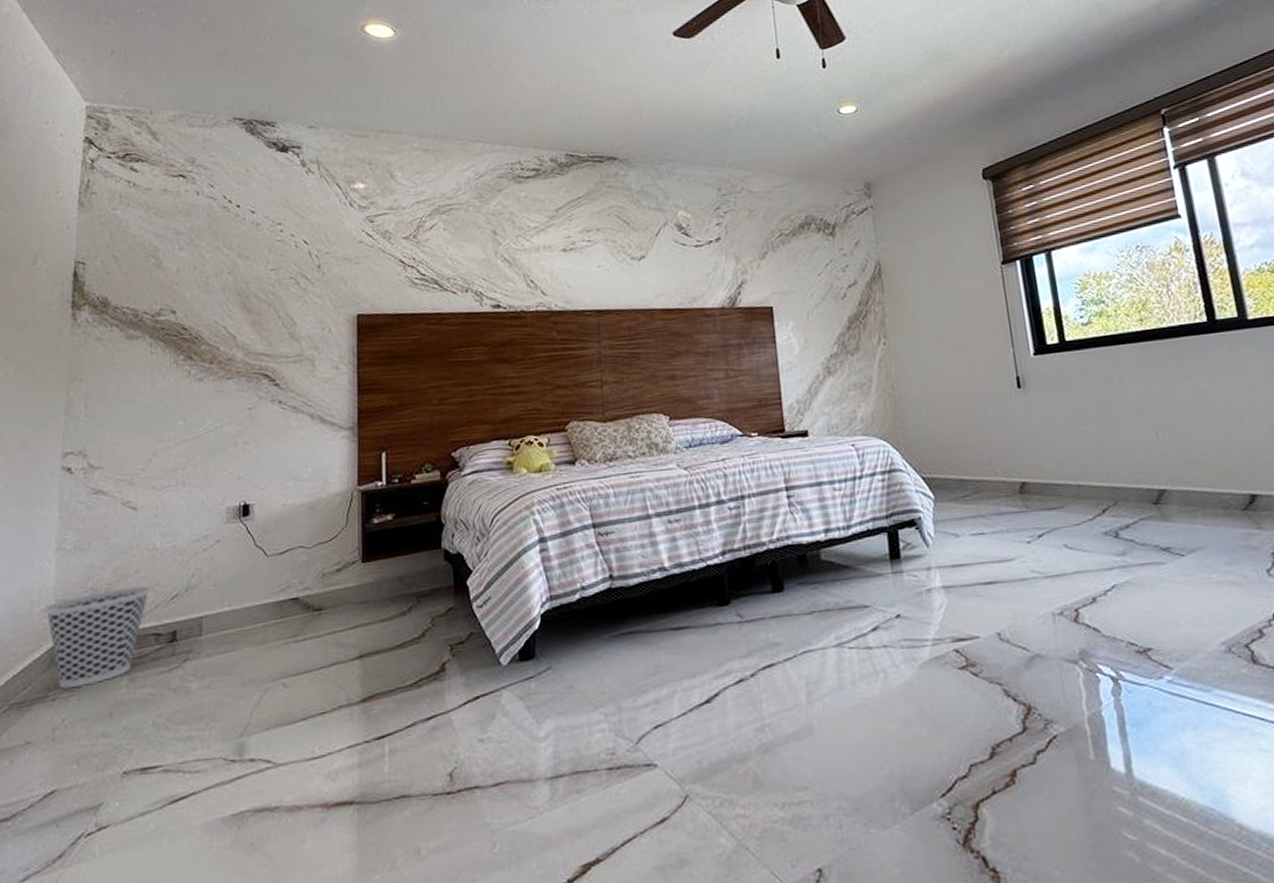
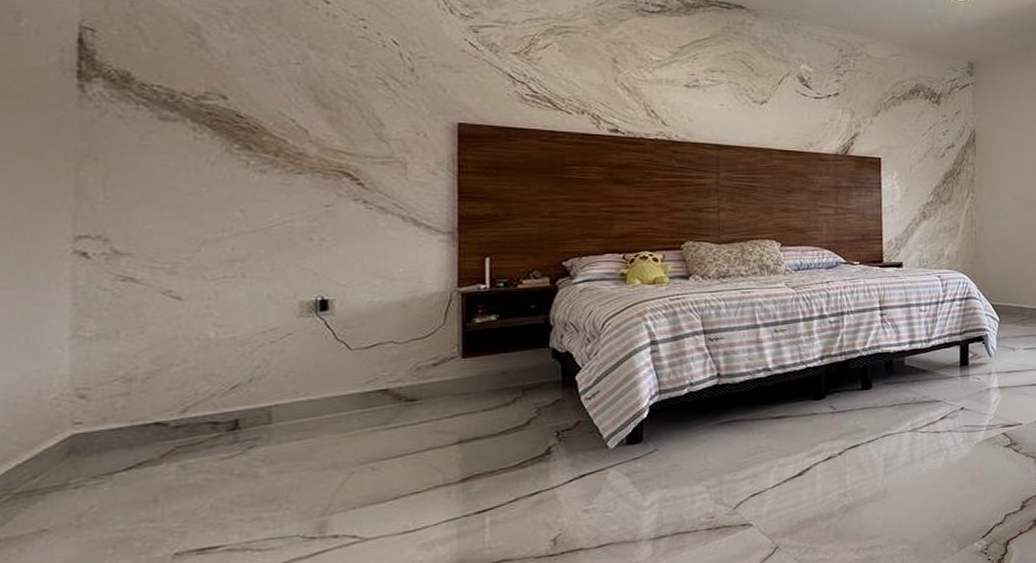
wastebasket: present [45,586,150,688] -> none [58,376,203,476]

